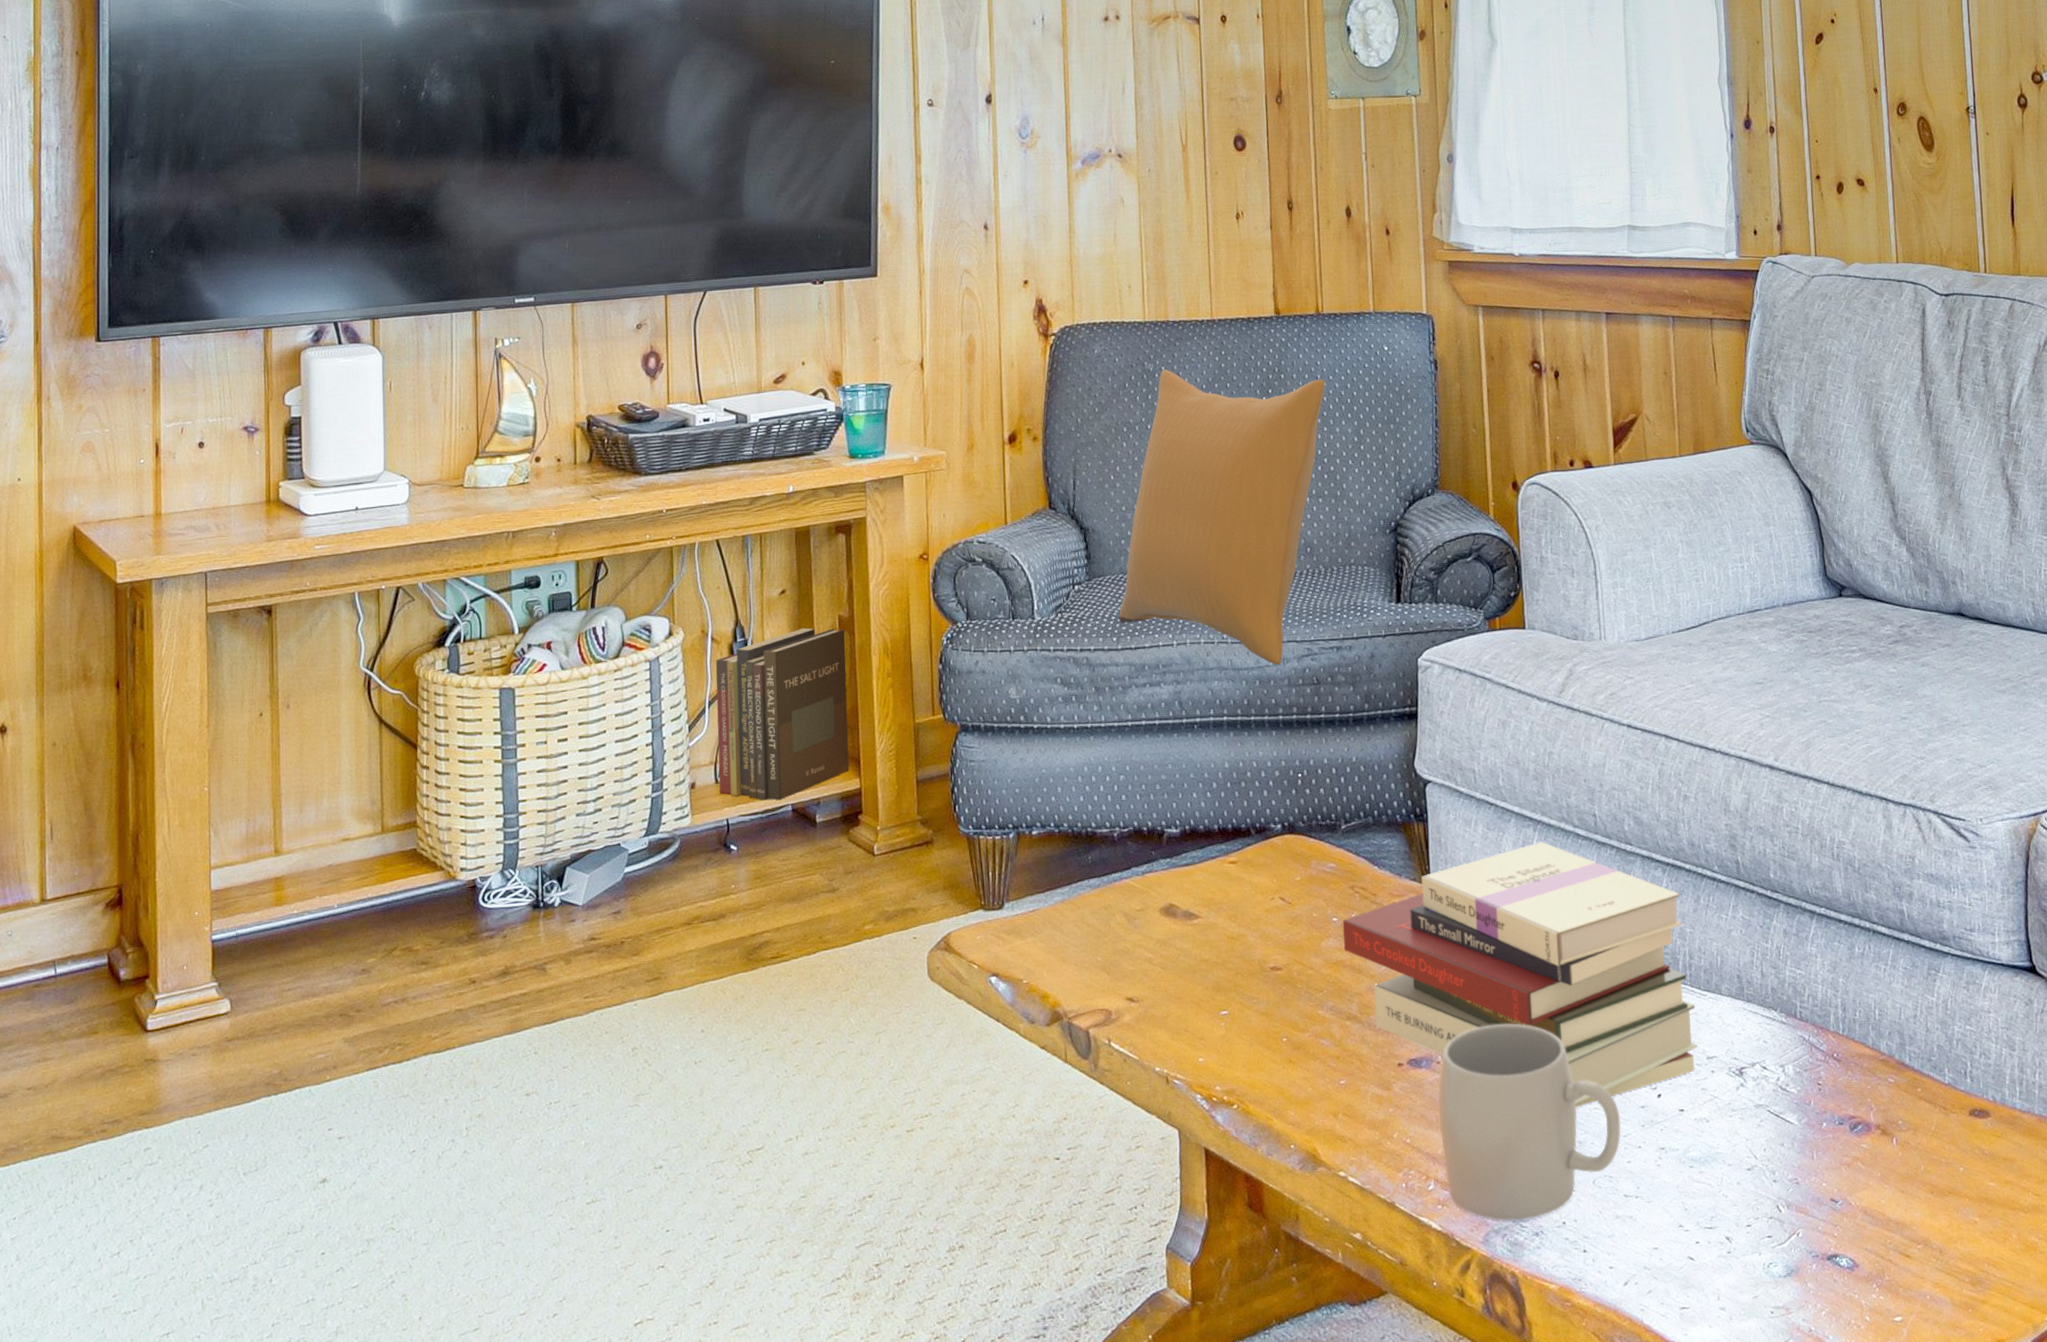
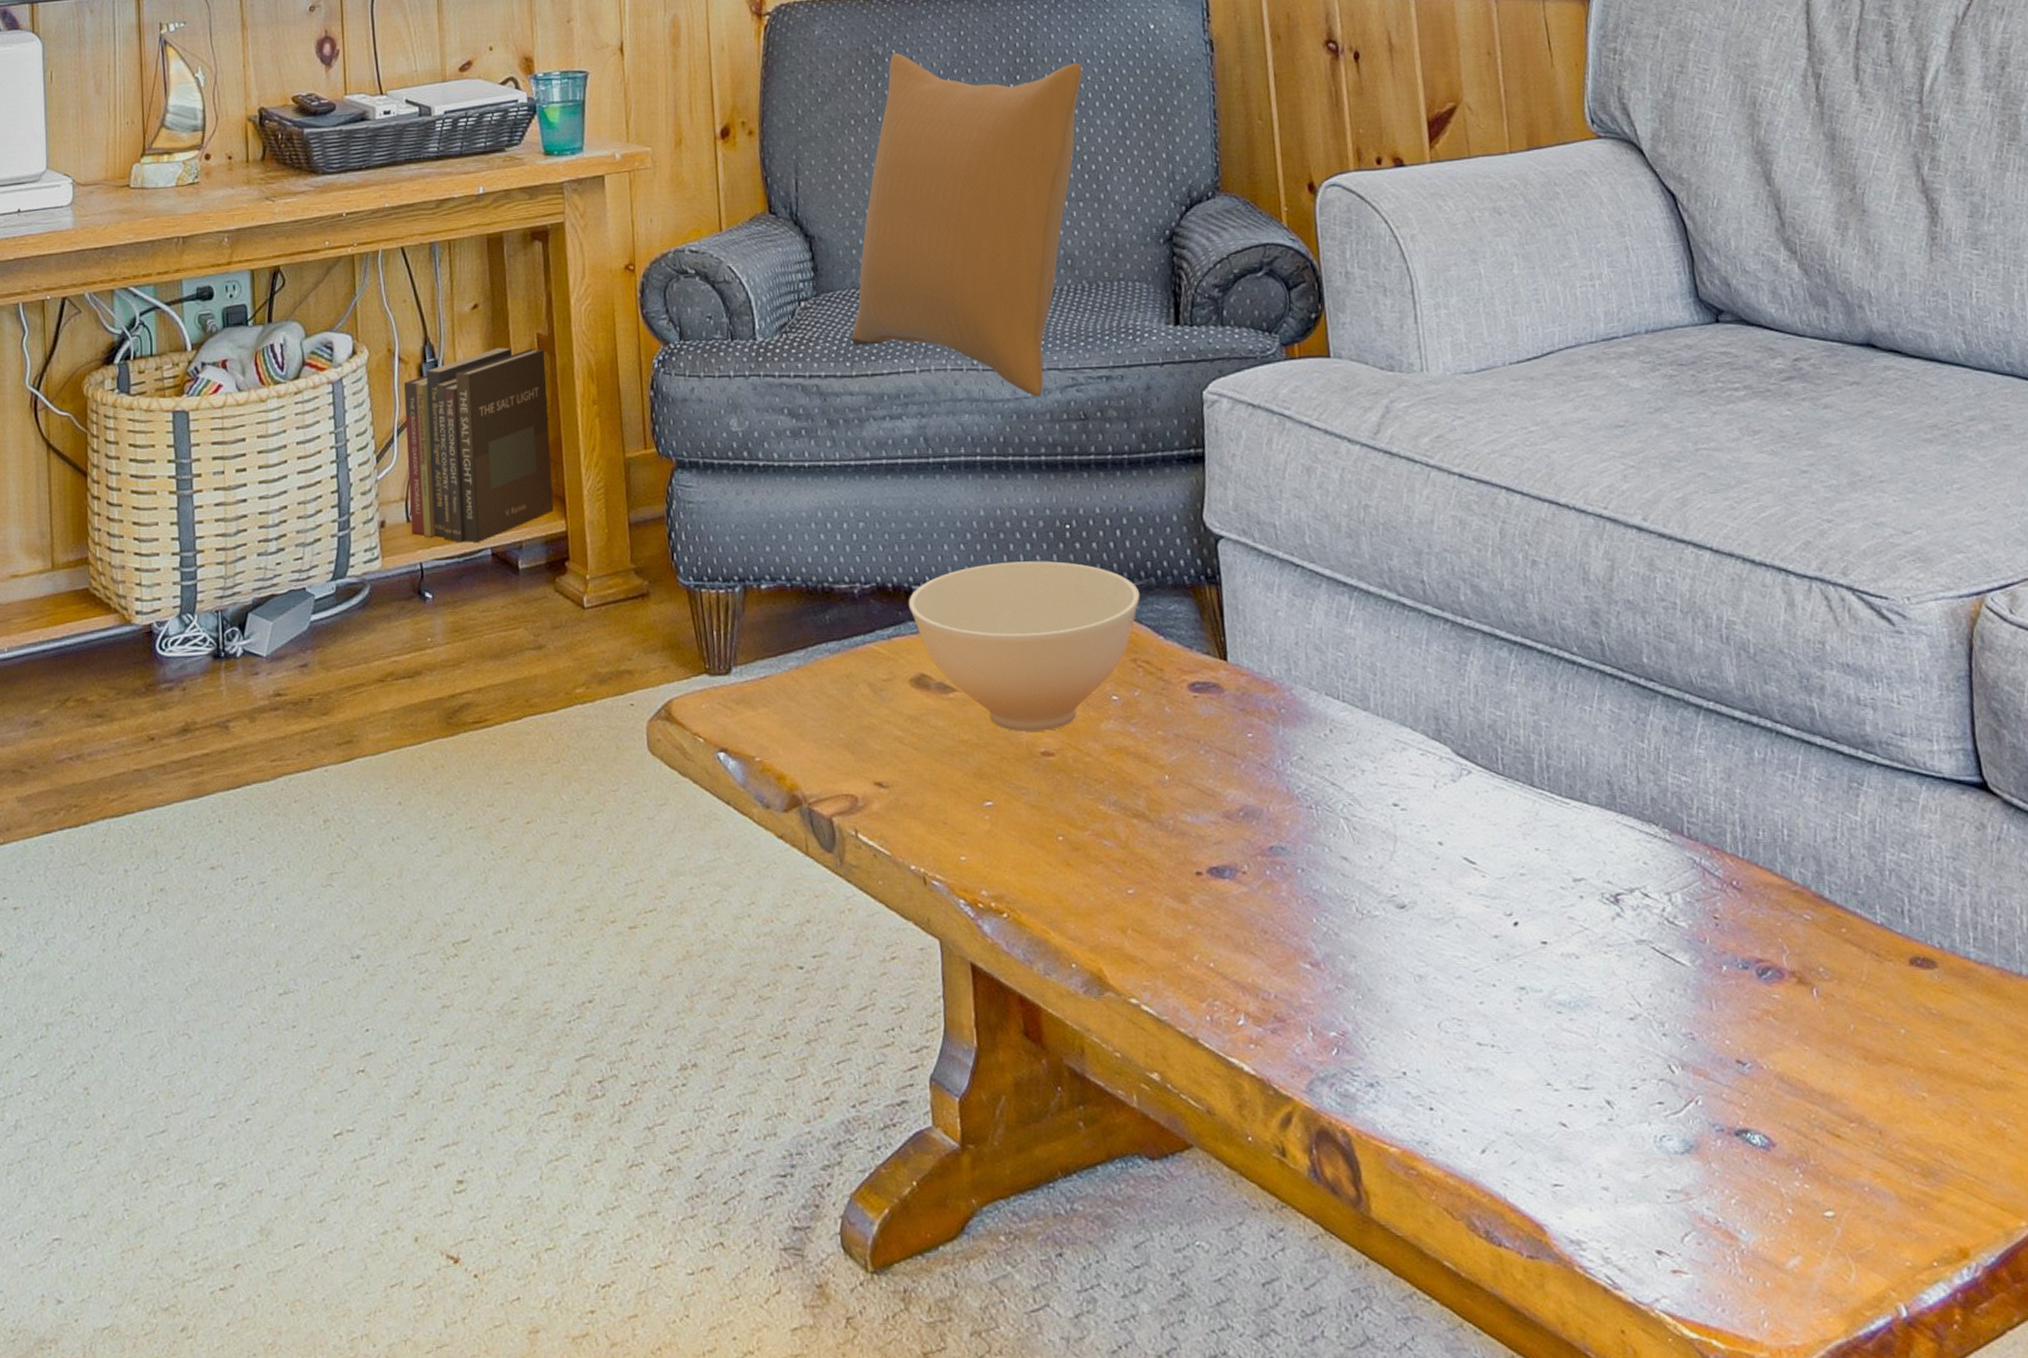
bowl: none [1160,805,1359,951] -> present [908,561,1140,732]
books: present [1342,841,1698,1107] -> none [1124,612,1562,933]
mug: present [1438,1023,1621,1220] -> none [1245,829,1470,1067]

